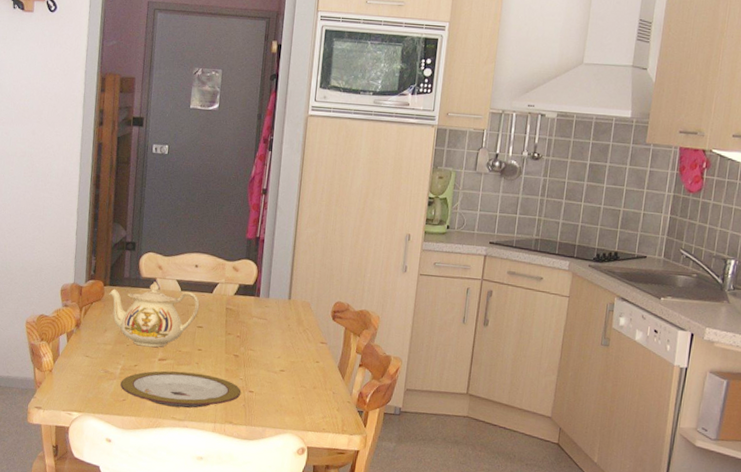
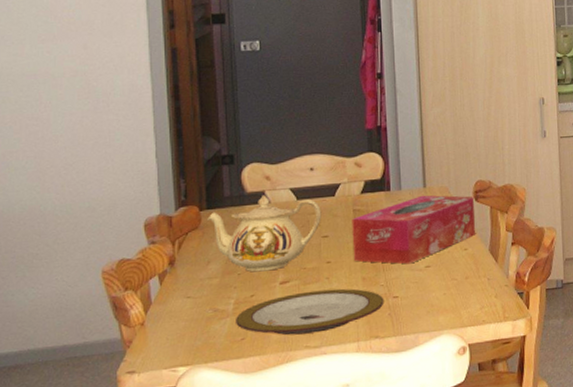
tissue box: none [220,306,331,365] -> present [352,195,475,264]

